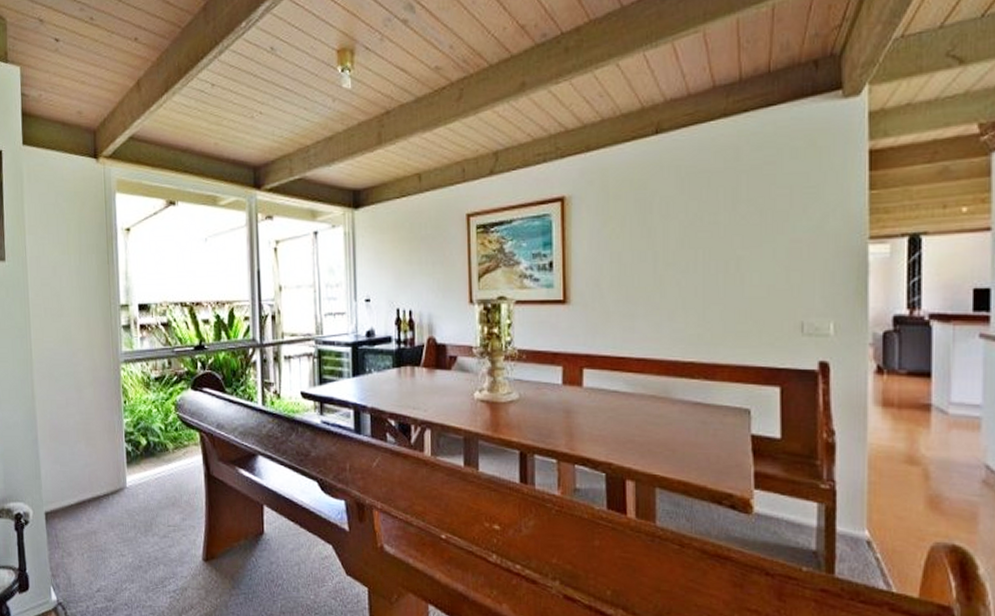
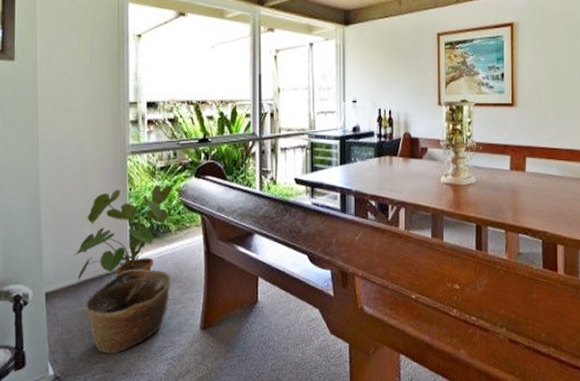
house plant: none [70,396,183,502] -> present [73,184,185,282]
basket: none [84,491,171,582] -> present [85,270,172,354]

